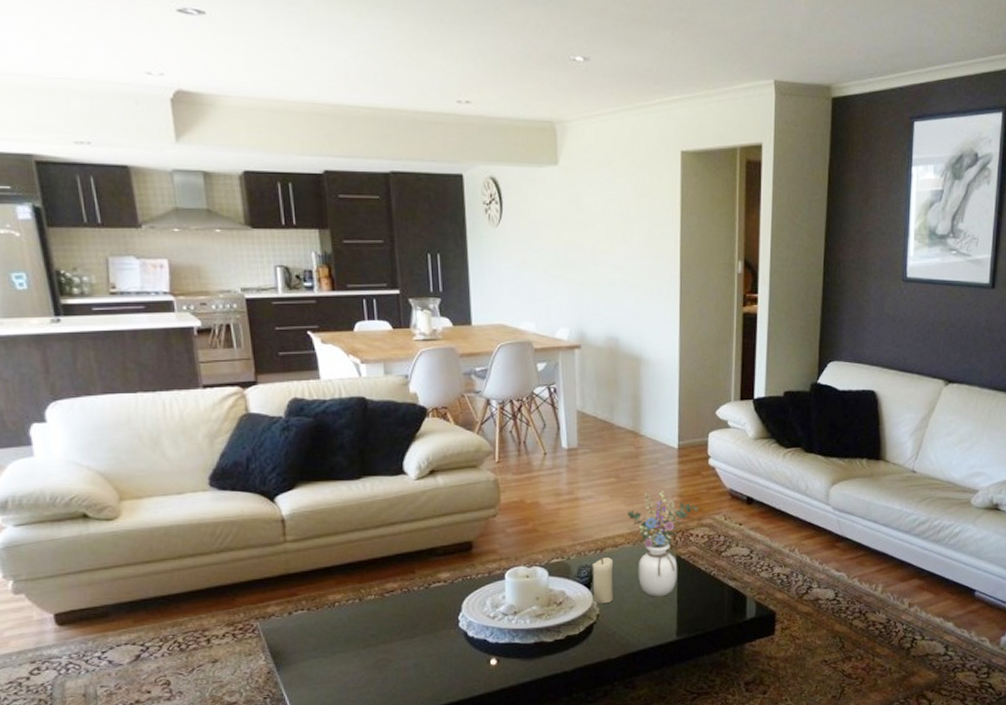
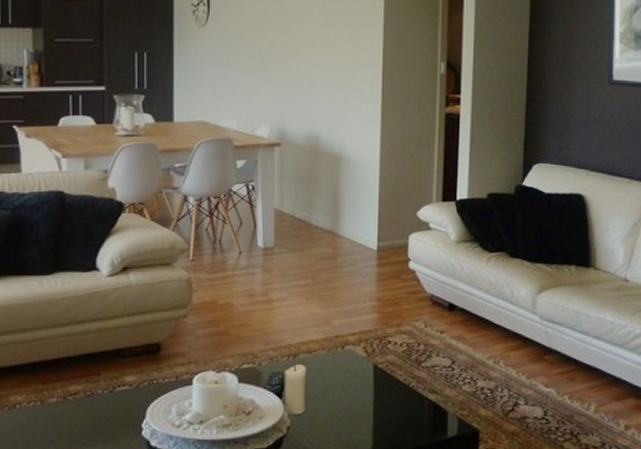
bouquet: present [627,490,698,597] -> none [323,294,397,410]

